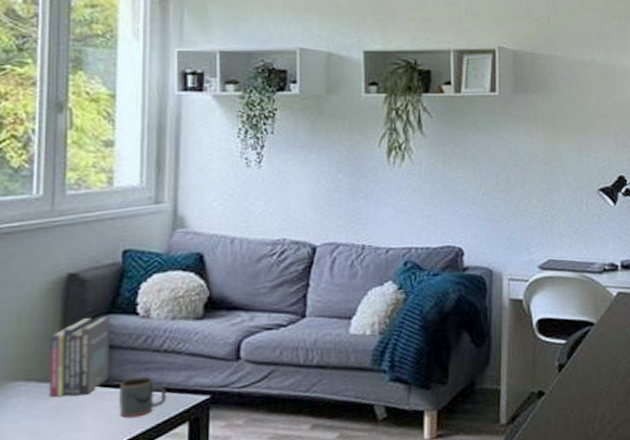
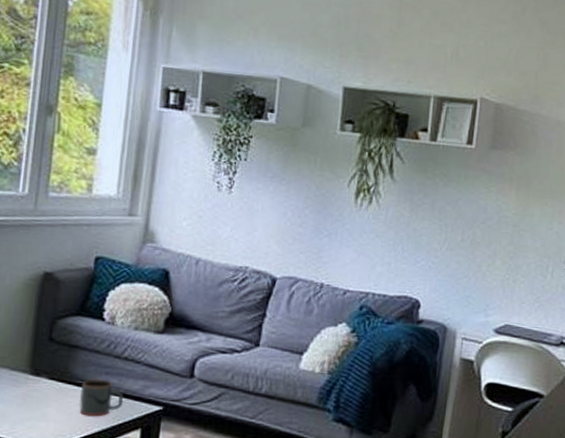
books: present [48,317,110,397] -> none [18,316,78,389]

